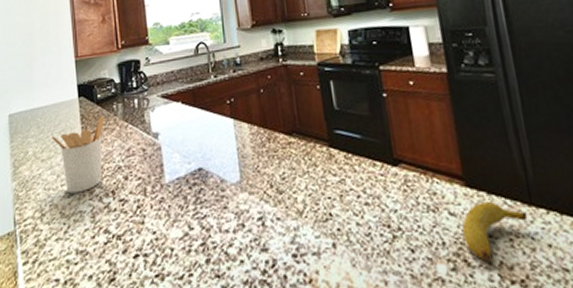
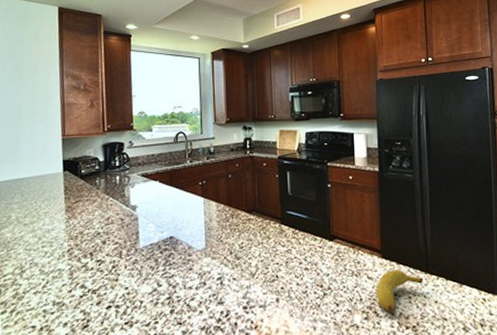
utensil holder: present [51,116,104,194] -> none [35,189,87,254]

